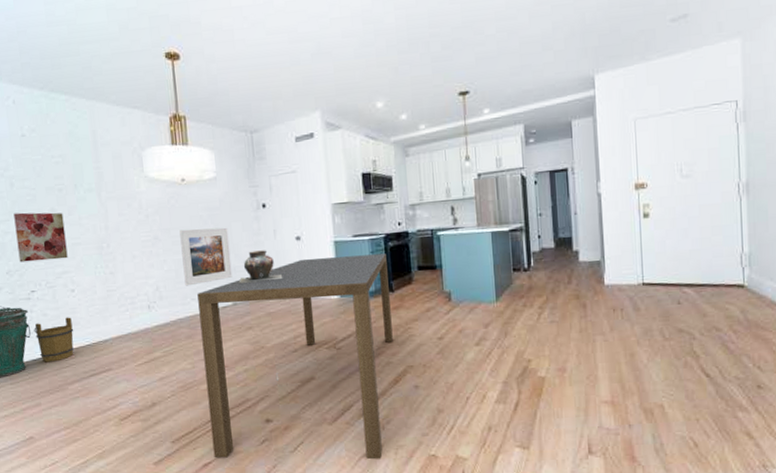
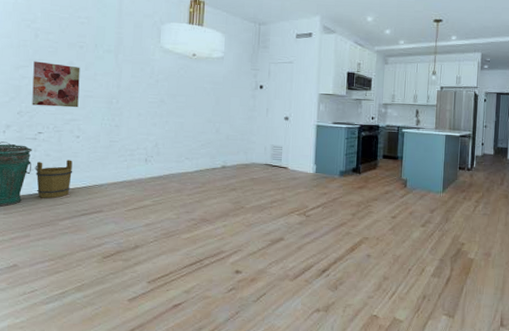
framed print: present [179,227,233,286] -> none [182,97,227,147]
dining table: present [197,253,393,460] -> none [184,136,359,315]
ceramic vessel: present [238,250,283,283] -> none [229,124,269,151]

